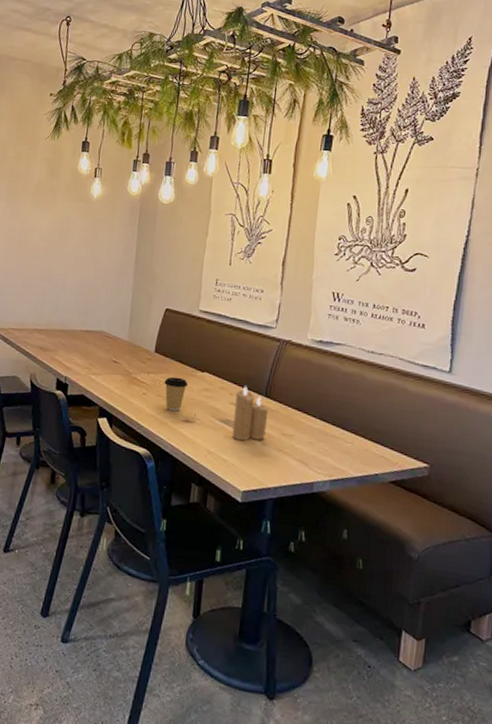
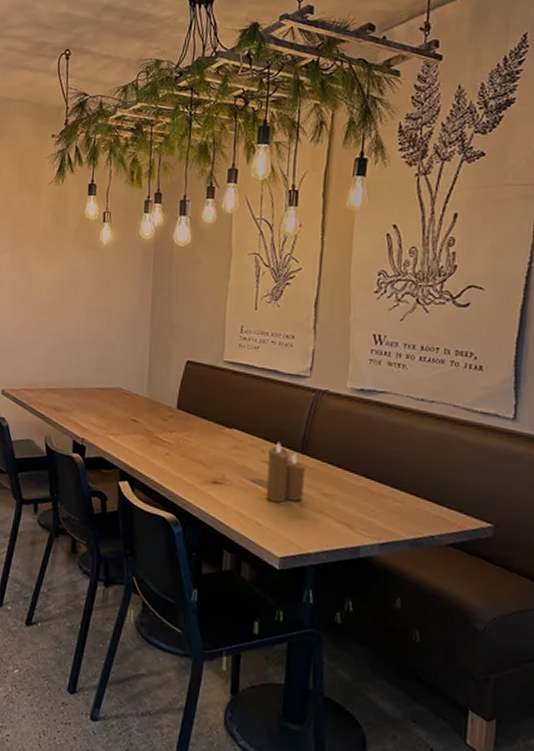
coffee cup: present [164,376,188,411] -> none [188,434,214,472]

